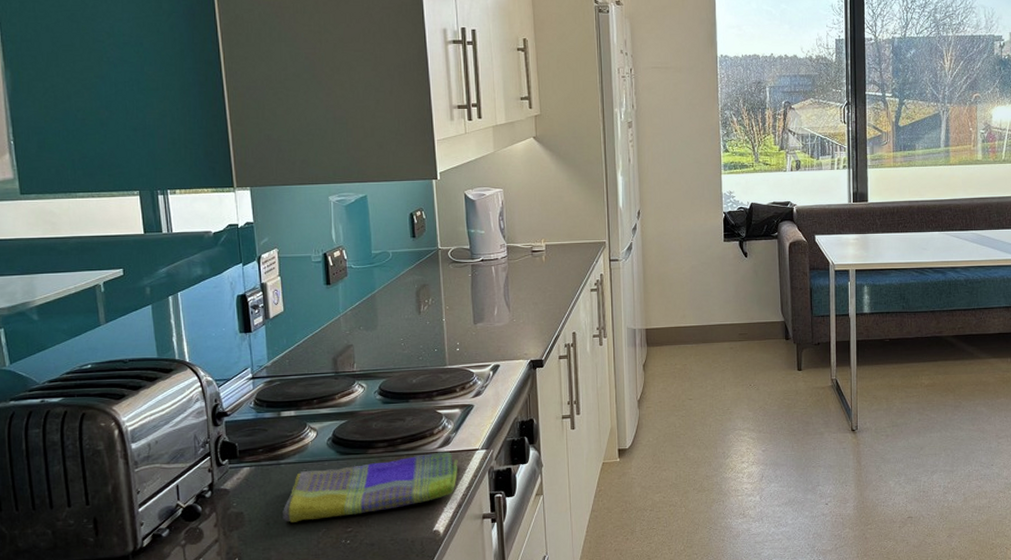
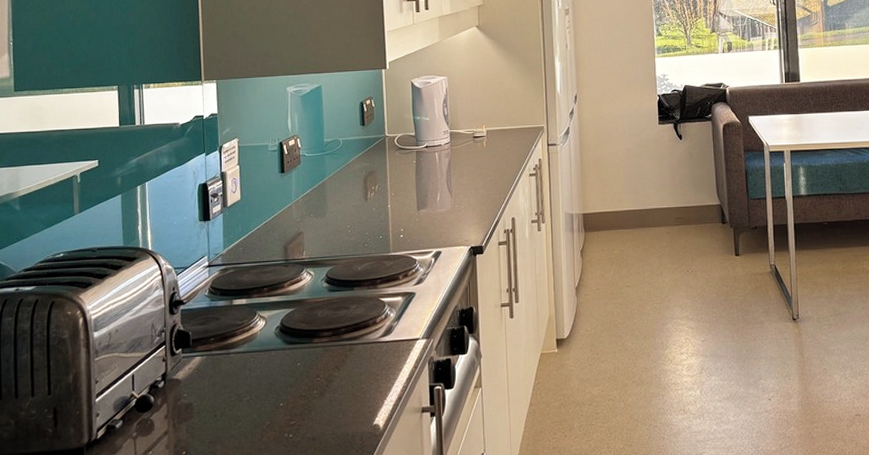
dish towel: present [283,451,458,522] -> none [230,341,399,415]

